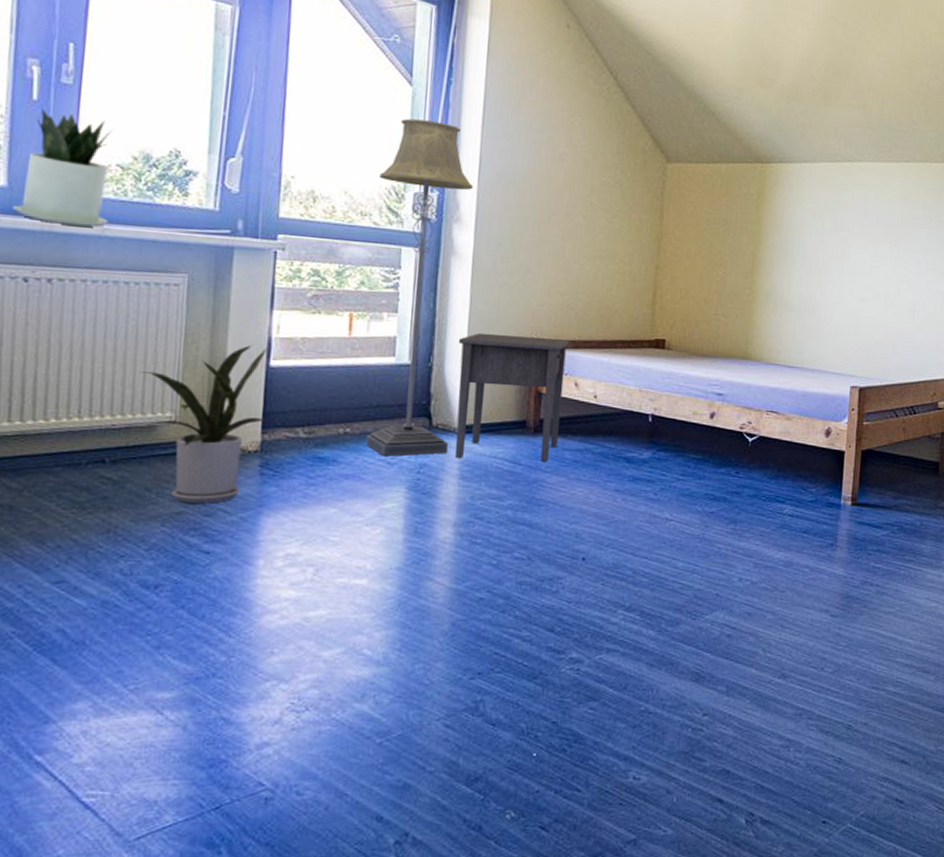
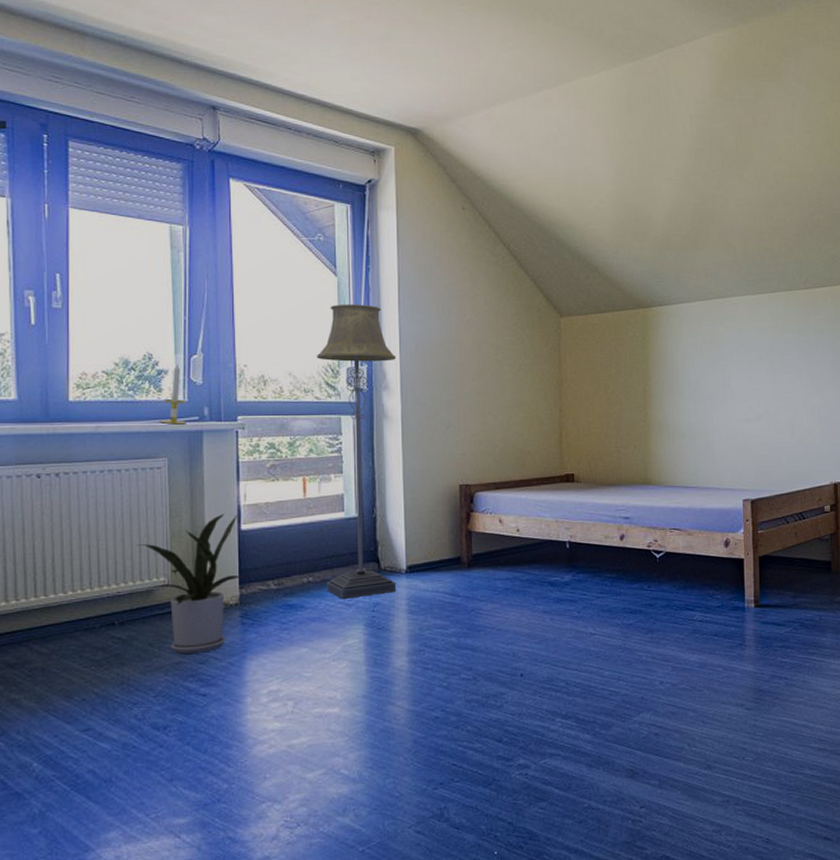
planter: present [12,108,113,227] -> none [23,331,99,426]
candle: none [183,166,217,237] -> present [161,364,187,425]
nightstand: present [454,333,570,462] -> none [396,483,491,595]

